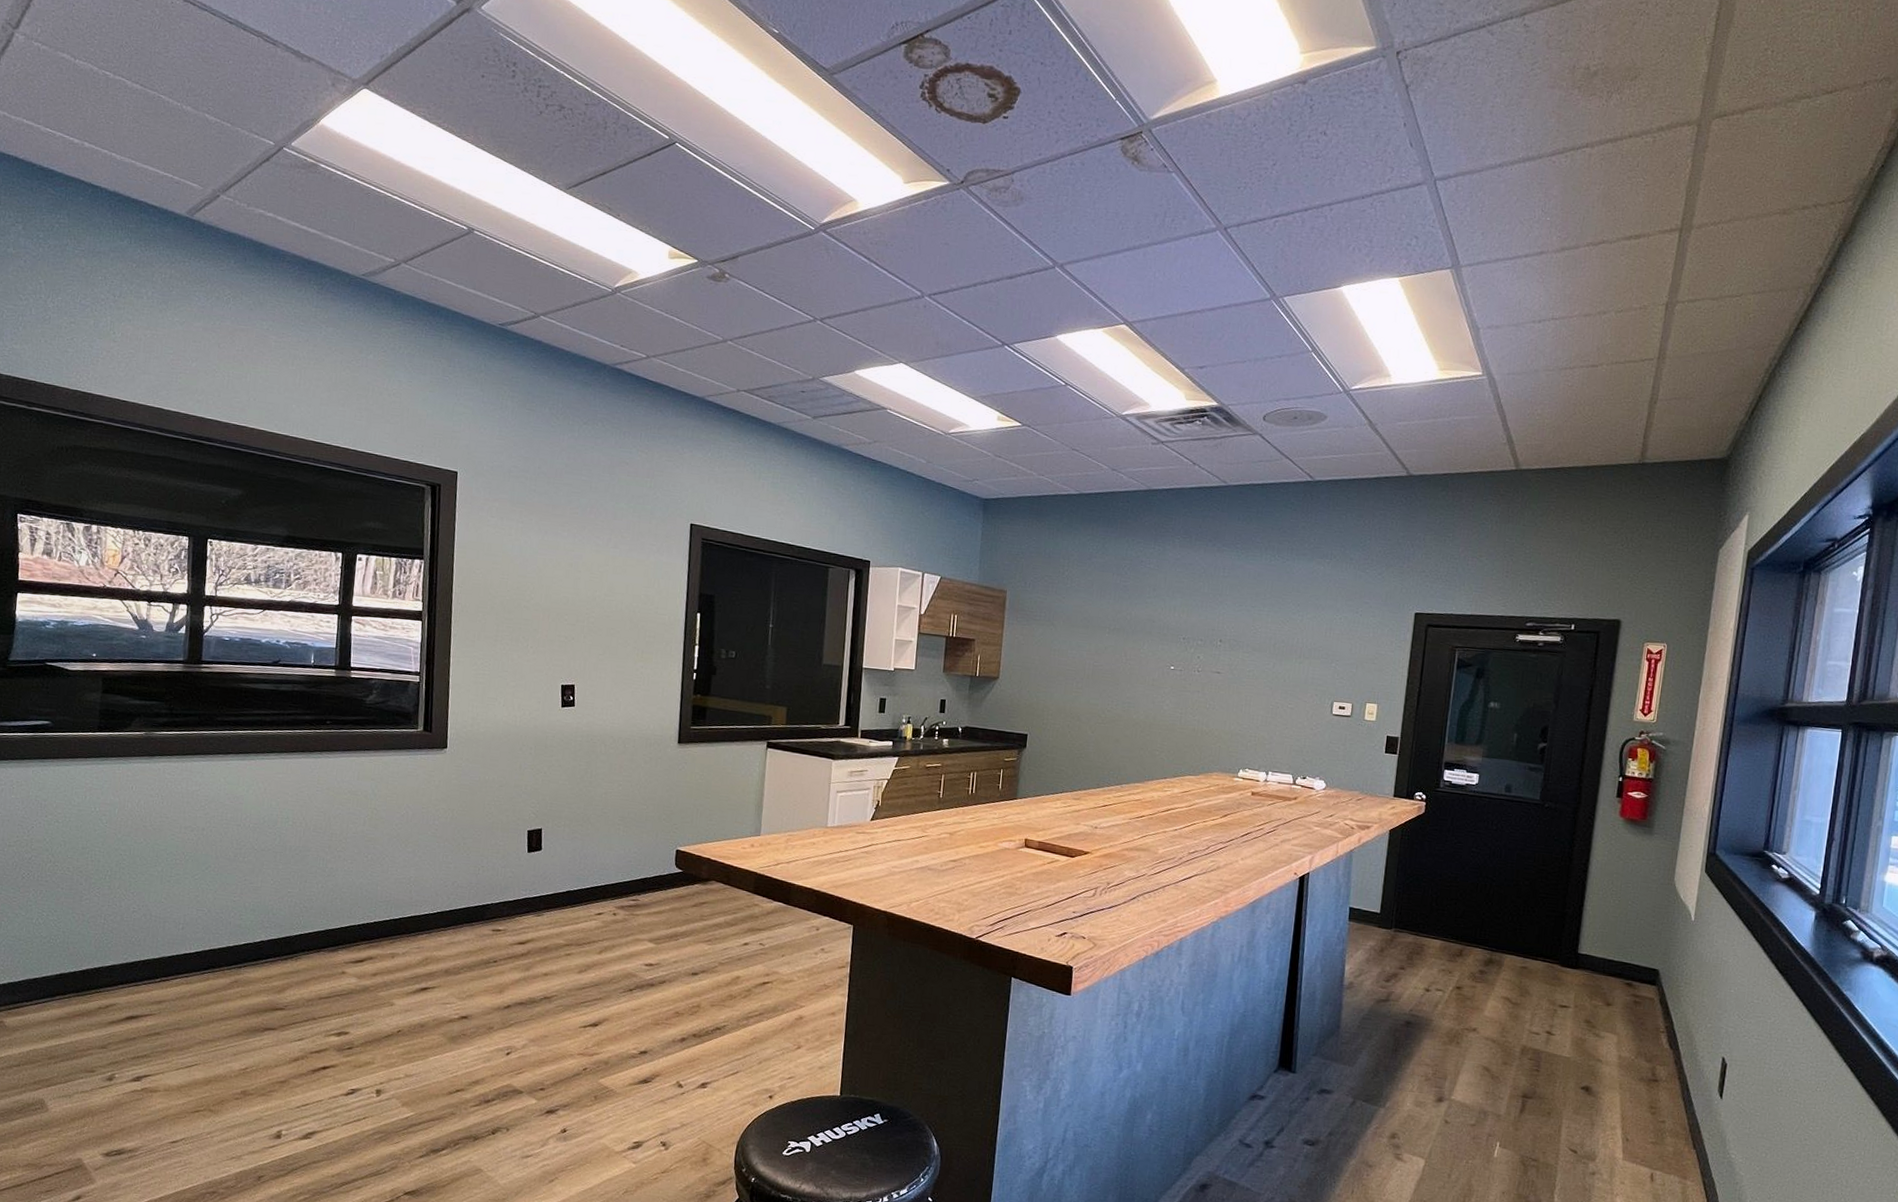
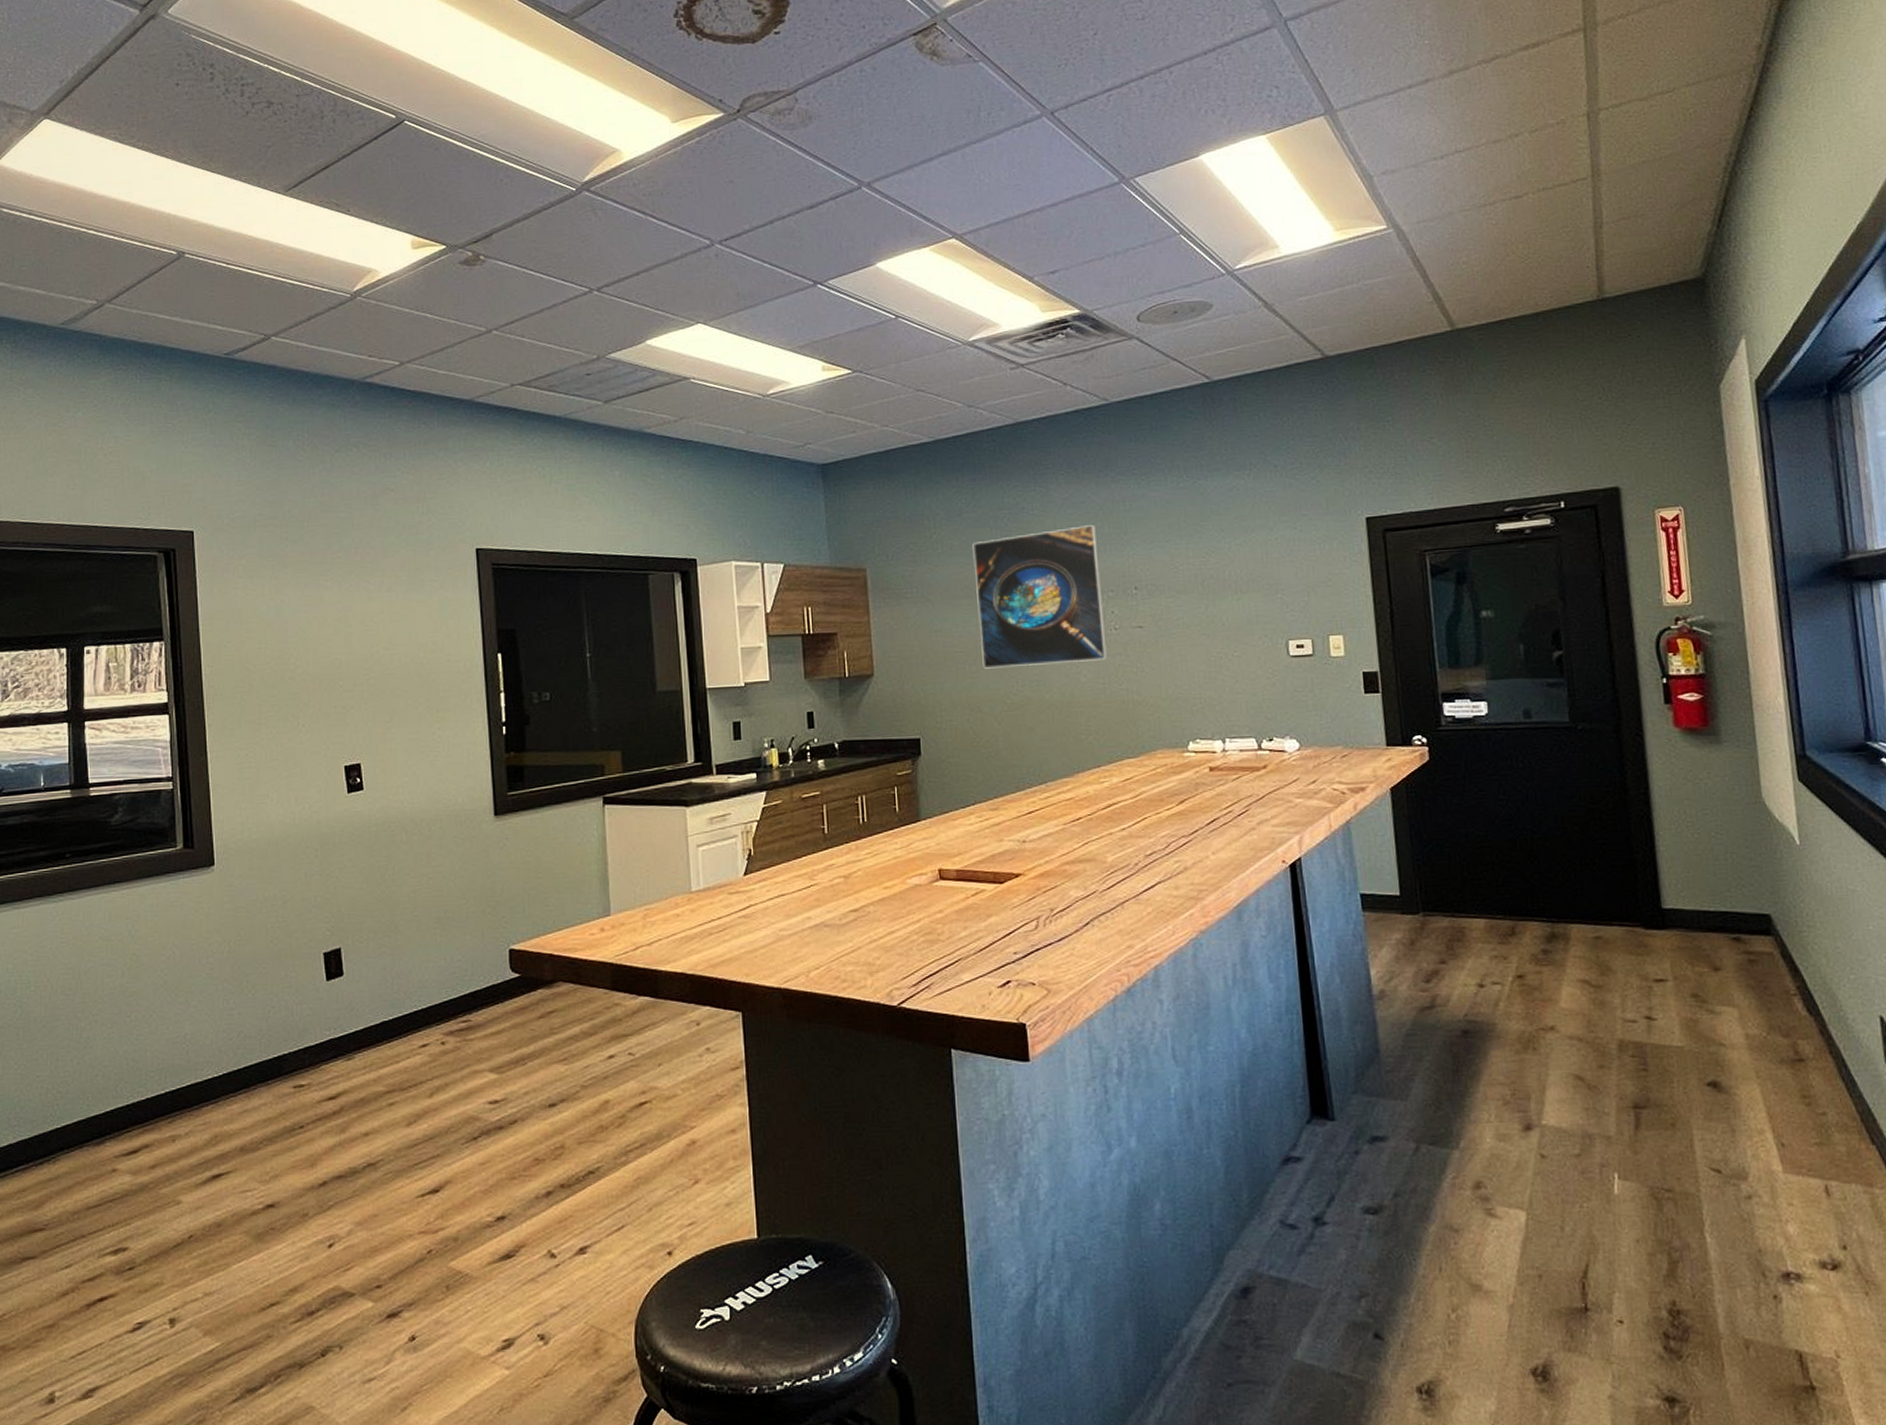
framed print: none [1087,583,1198,695] -> present [972,525,1108,669]

